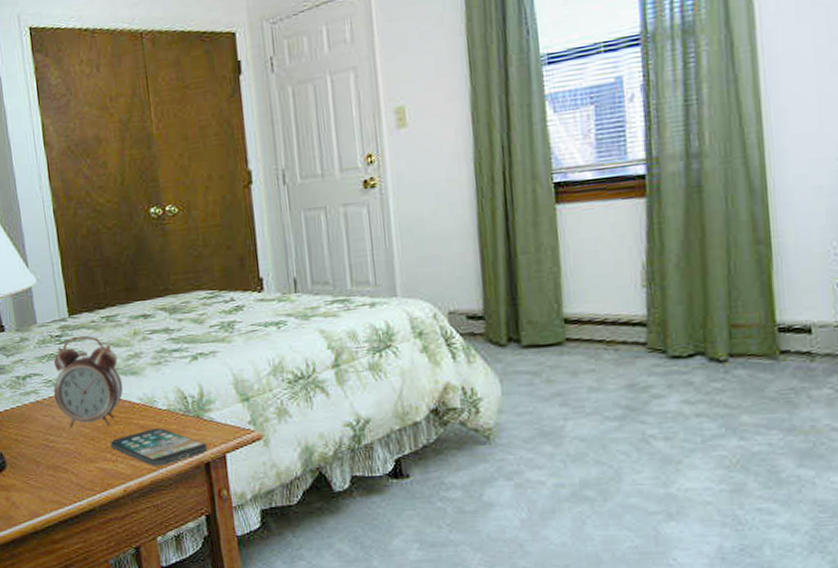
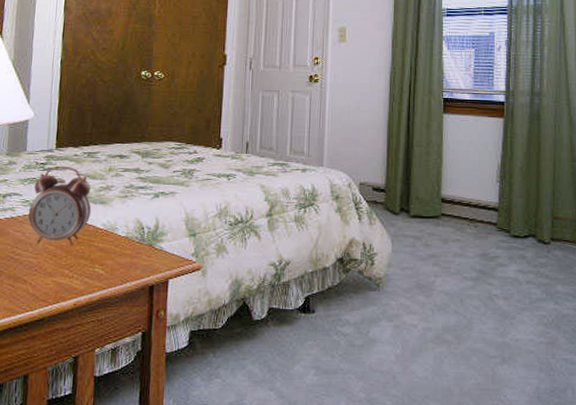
smartphone: present [110,428,208,466] -> none [70,252,154,285]

